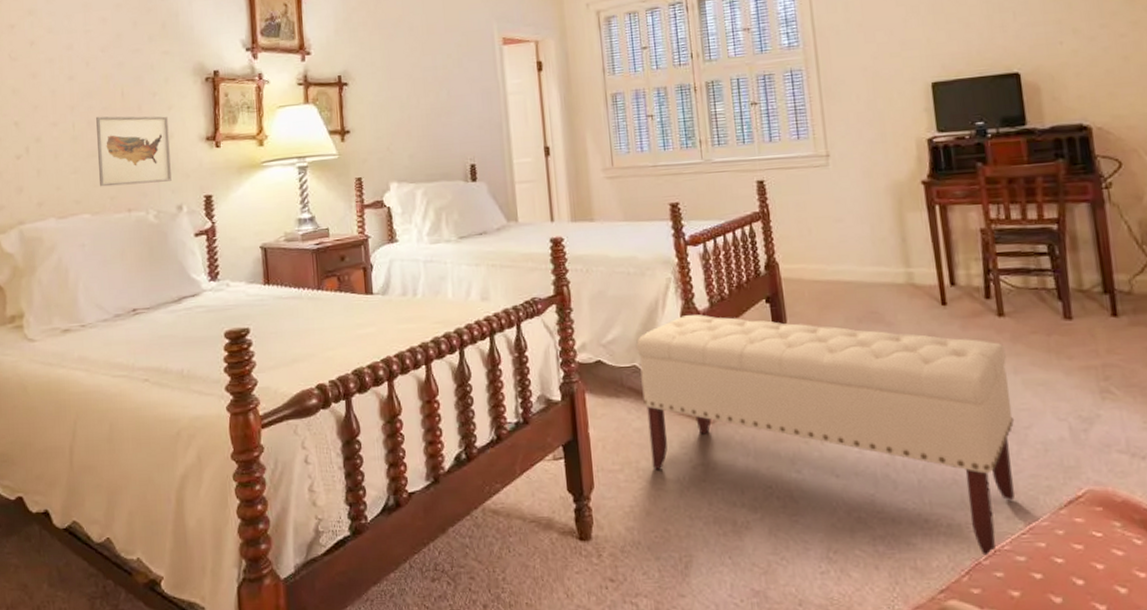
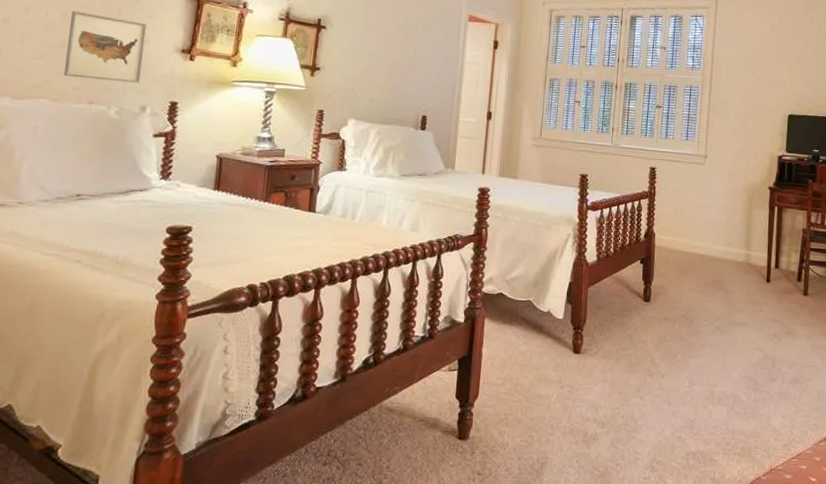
bench: present [636,314,1015,557] -> none [529,264,804,474]

